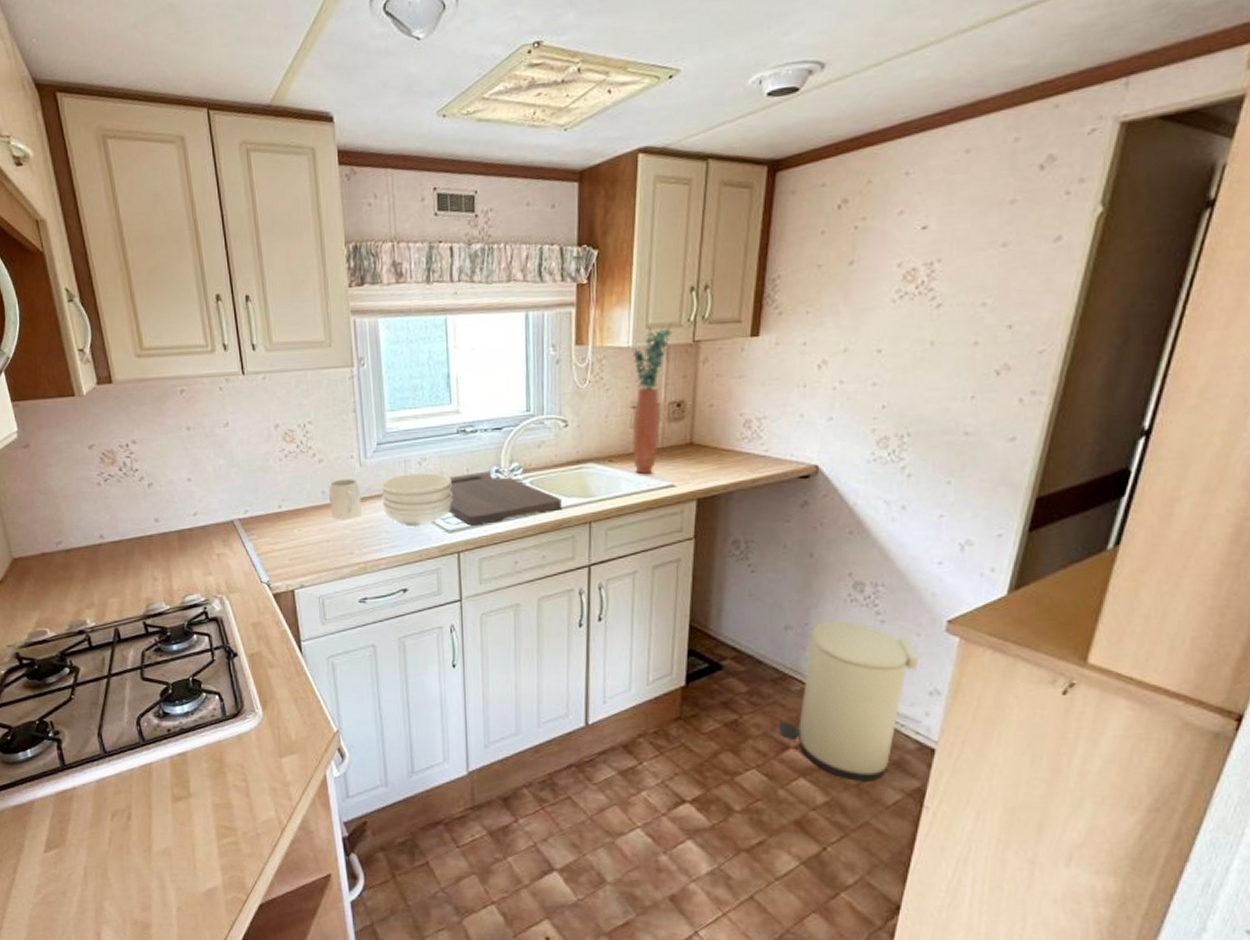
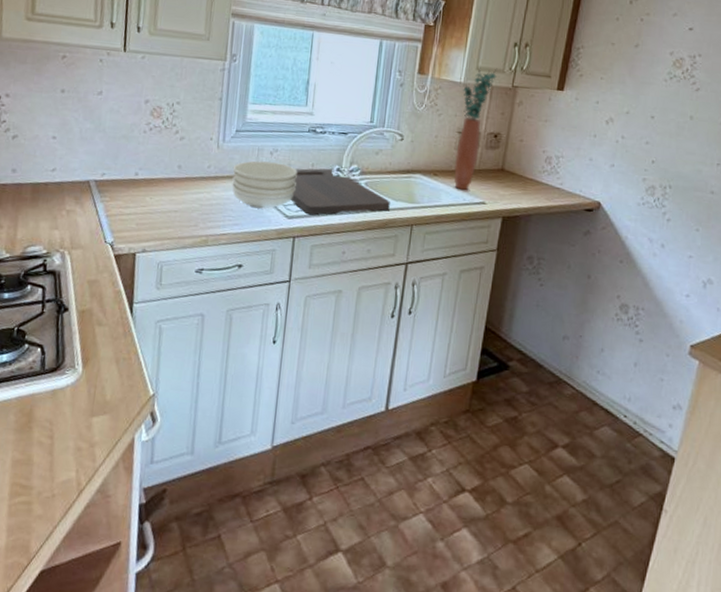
mug: present [328,479,362,520] -> none [183,157,214,195]
pedal bin: present [778,621,919,781] -> none [550,335,667,483]

